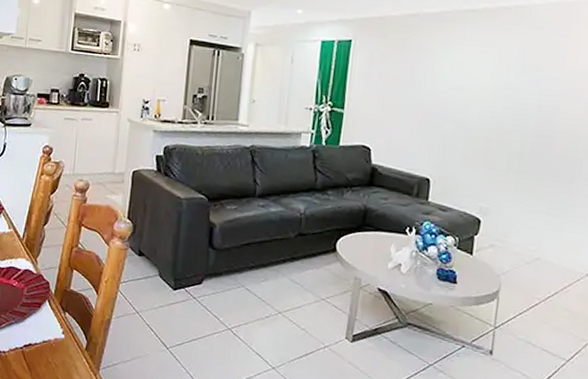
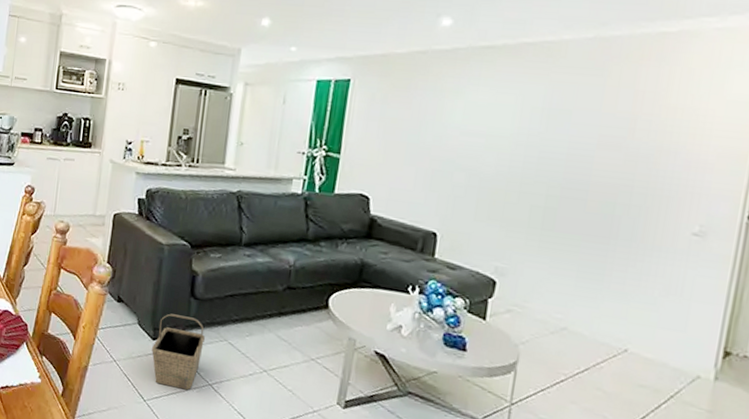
basket: none [173,264,223,336] -> present [152,313,205,390]

